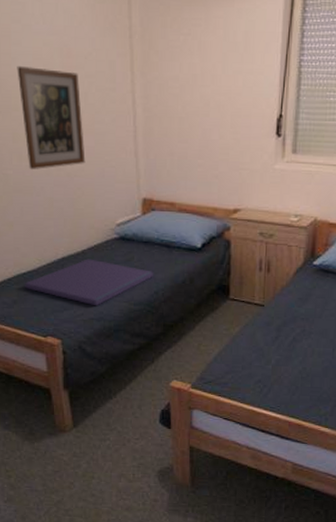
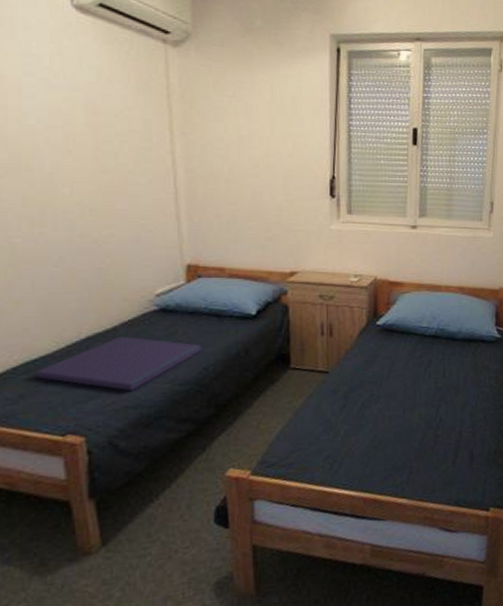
wall art: present [17,65,86,170] -> none [29,121,117,238]

